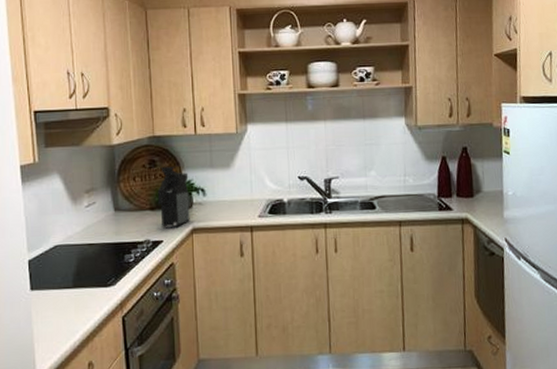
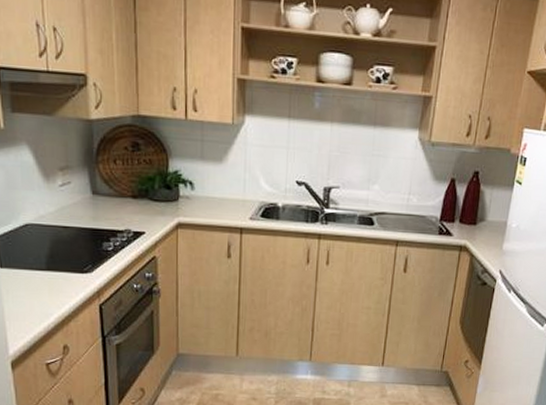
coffee maker: present [157,166,190,228] -> none [140,151,176,219]

